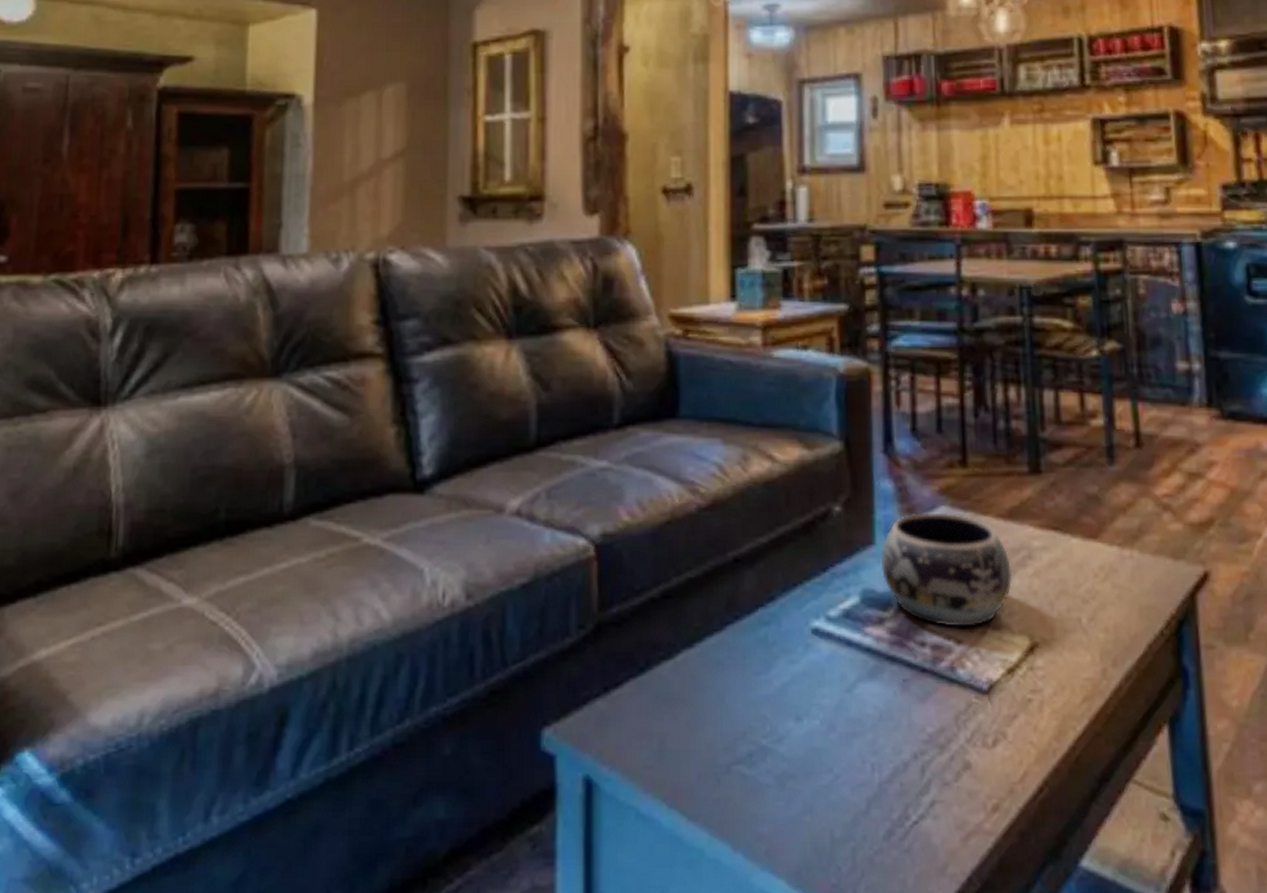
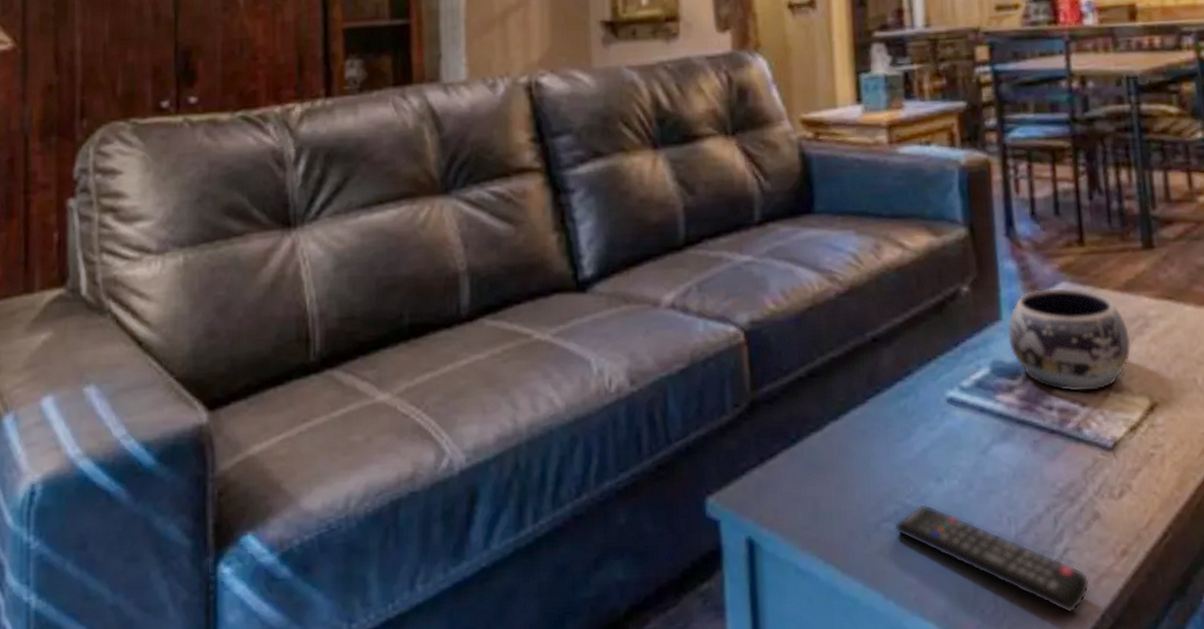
remote control: none [746,744,958,874] -> present [893,503,1091,613]

